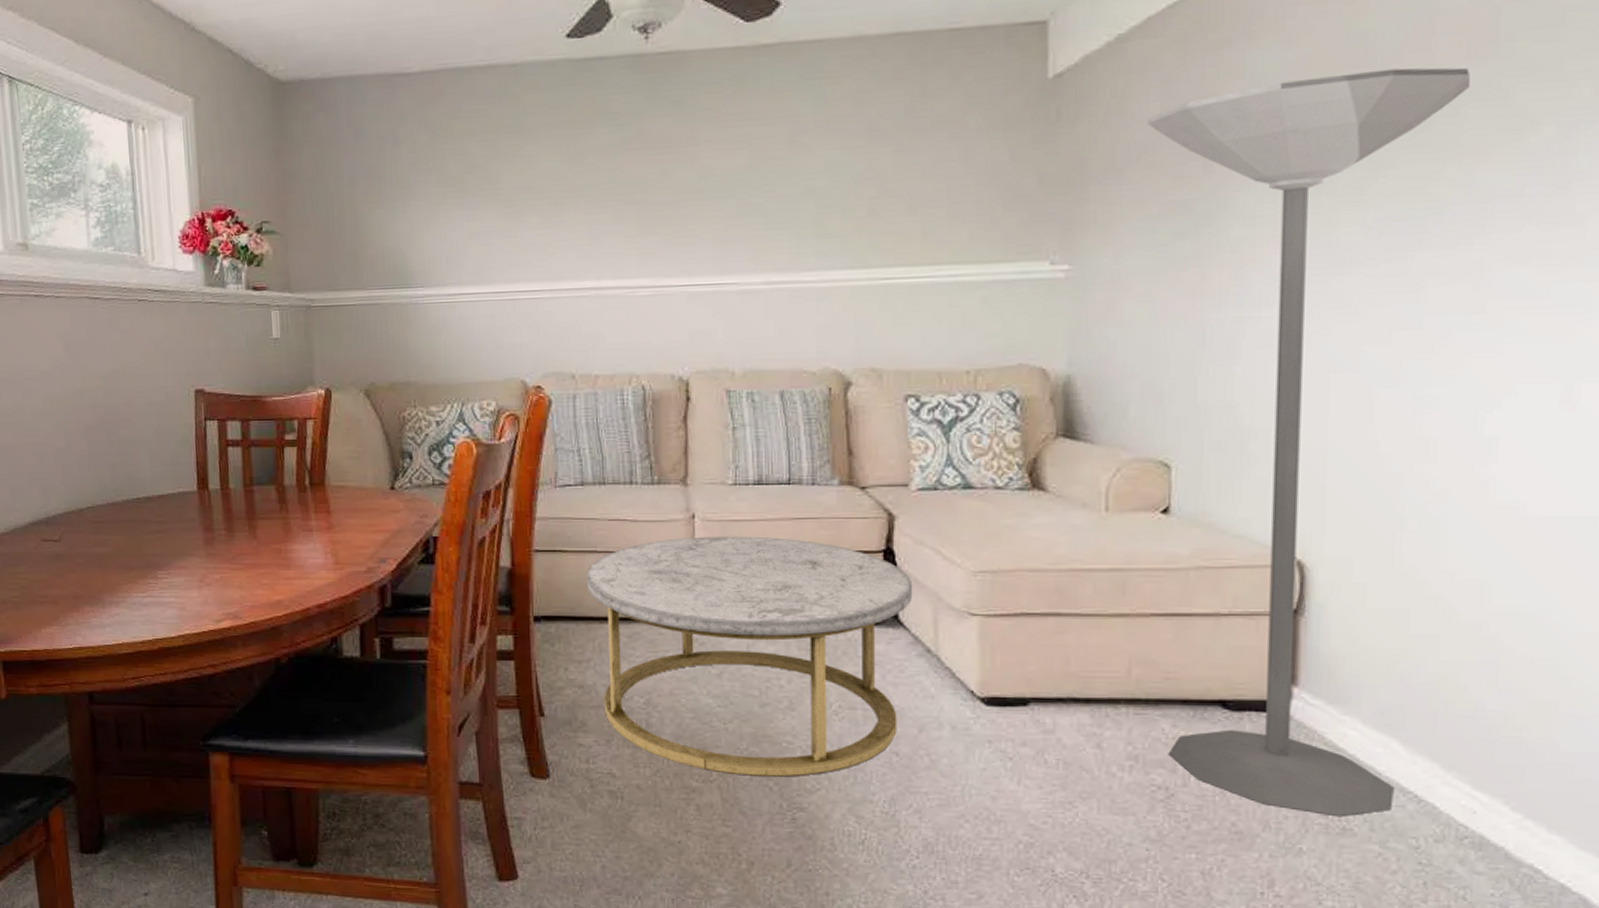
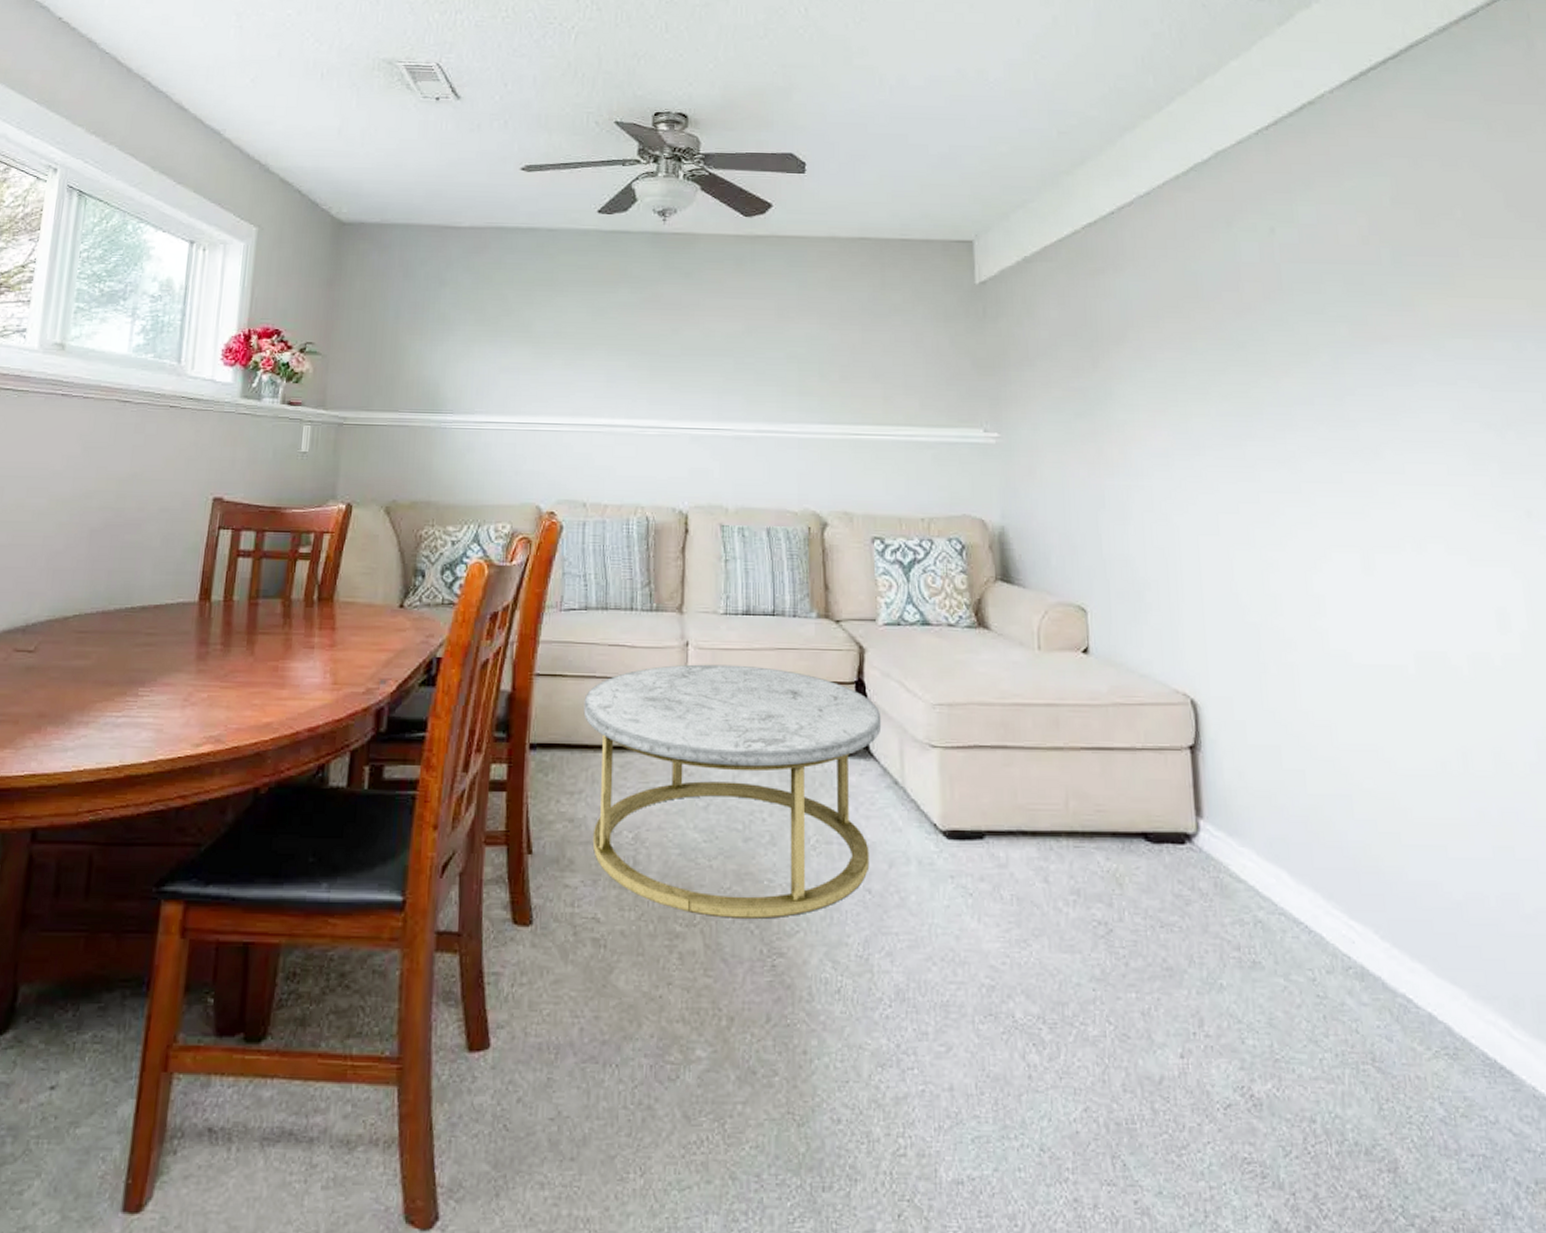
floor lamp: present [1147,67,1471,817] -> none [1049,301,1290,950]

